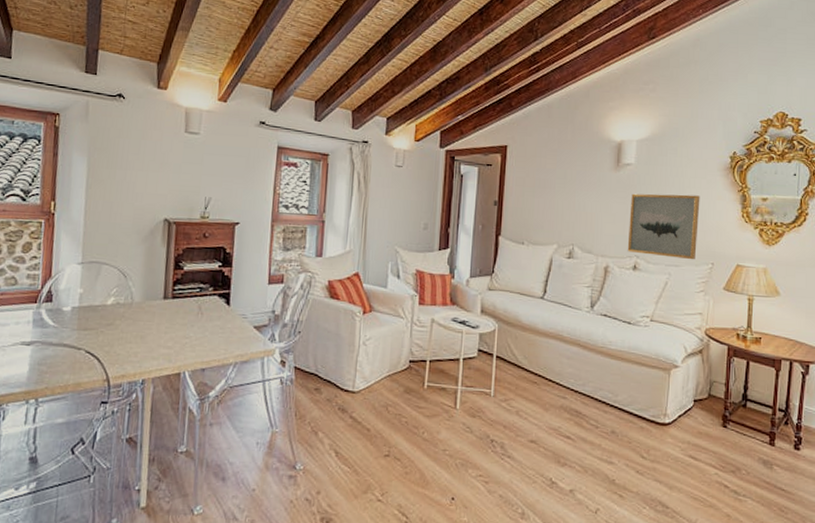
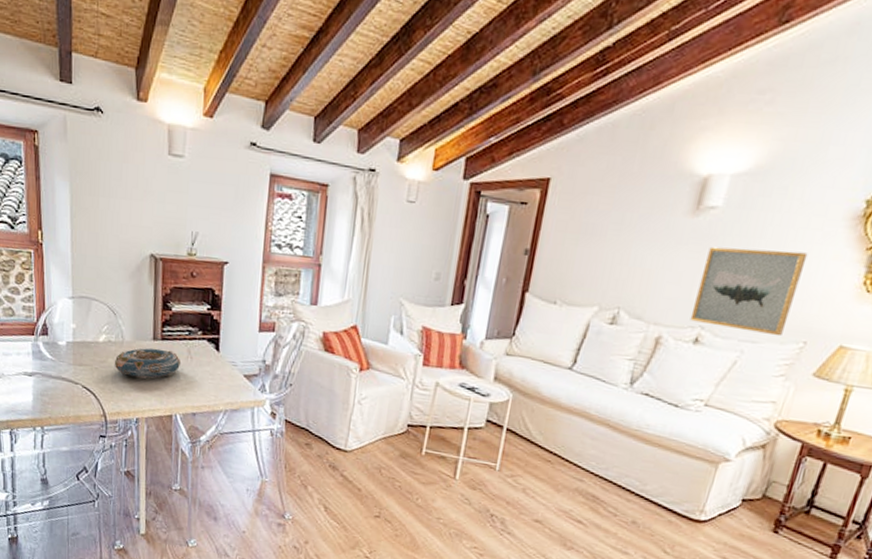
decorative bowl: none [121,307,192,339] -> present [114,347,182,380]

